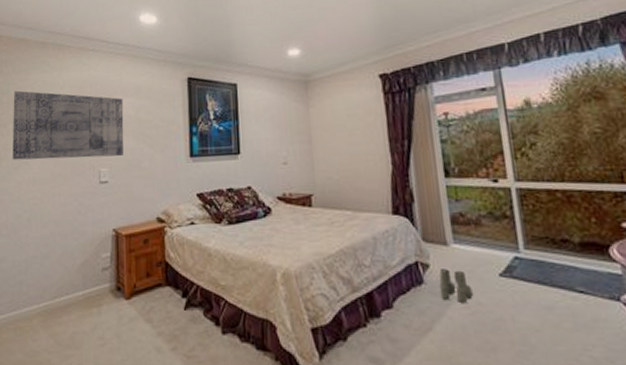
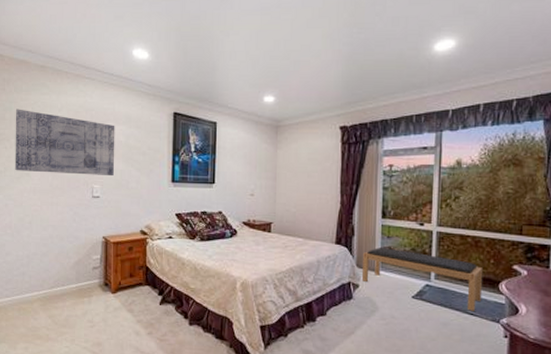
bench: none [429,214,591,288] -> present [362,248,484,311]
boots: present [439,269,473,304] -> none [364,289,389,317]

